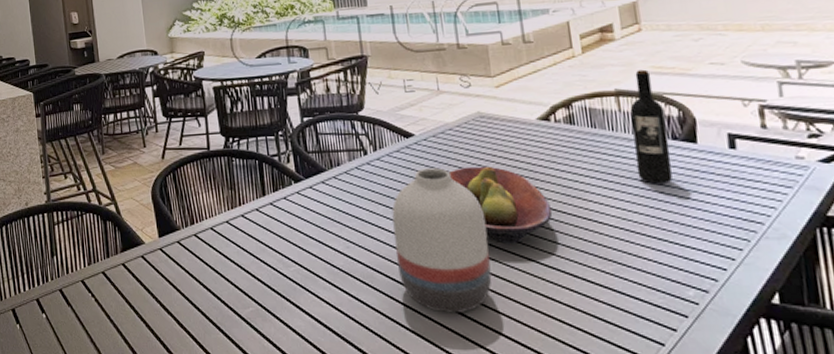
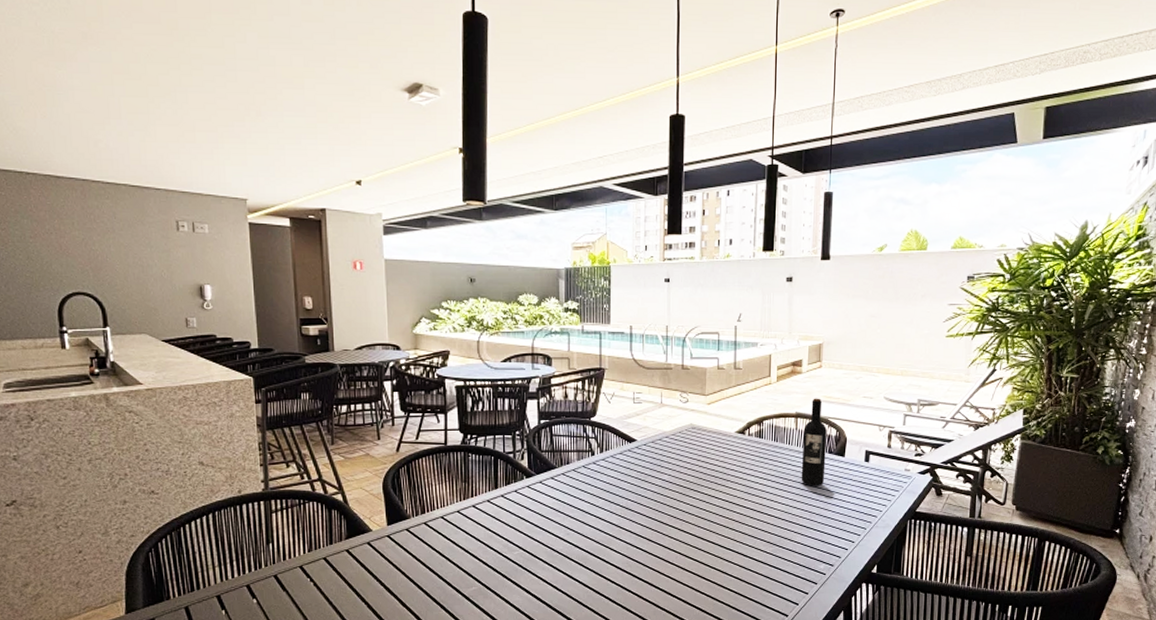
vase: present [392,168,492,313] -> none [609,469,685,586]
fruit bowl: present [448,166,553,244] -> none [660,468,736,531]

